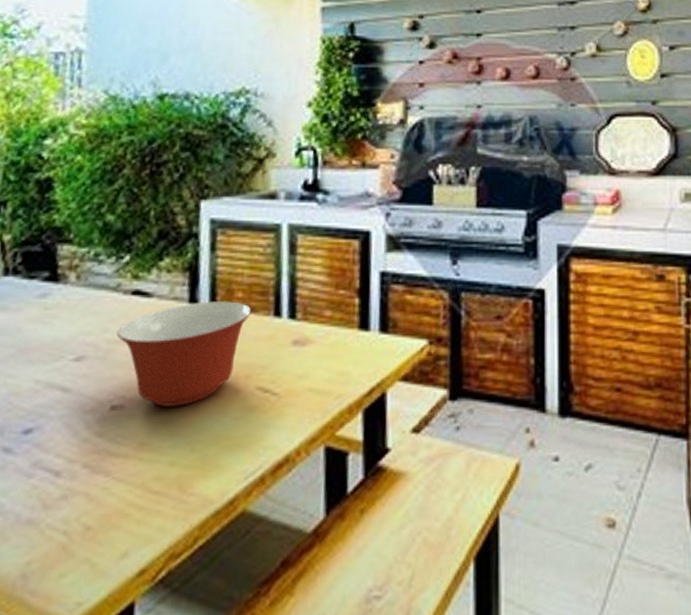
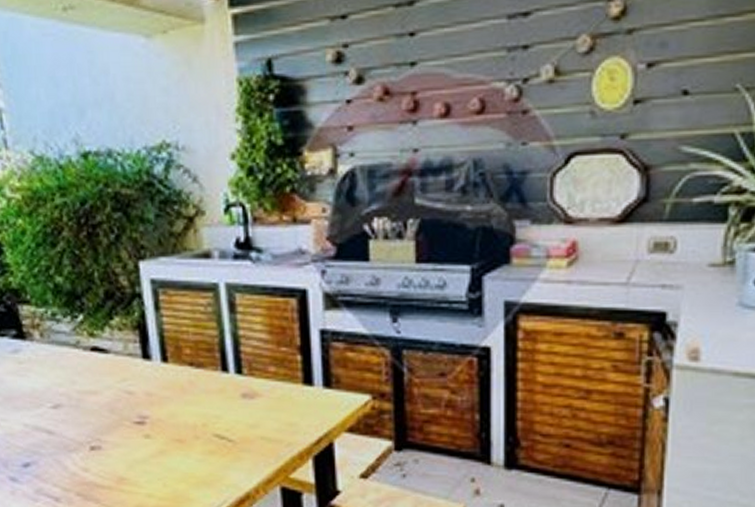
mixing bowl: present [117,301,252,407] -> none [84,357,201,449]

